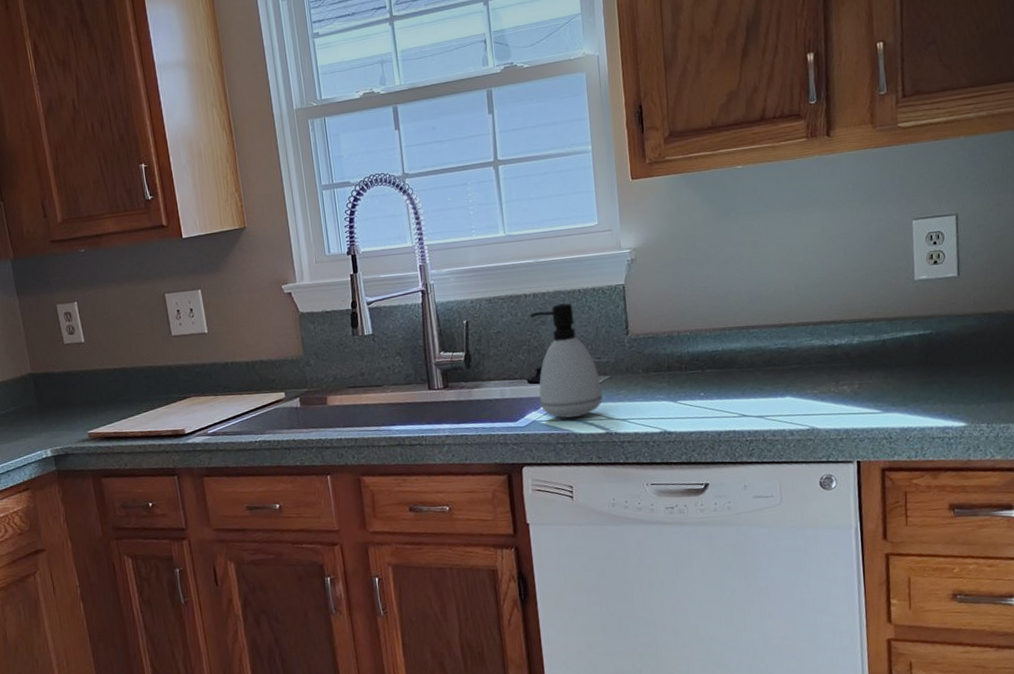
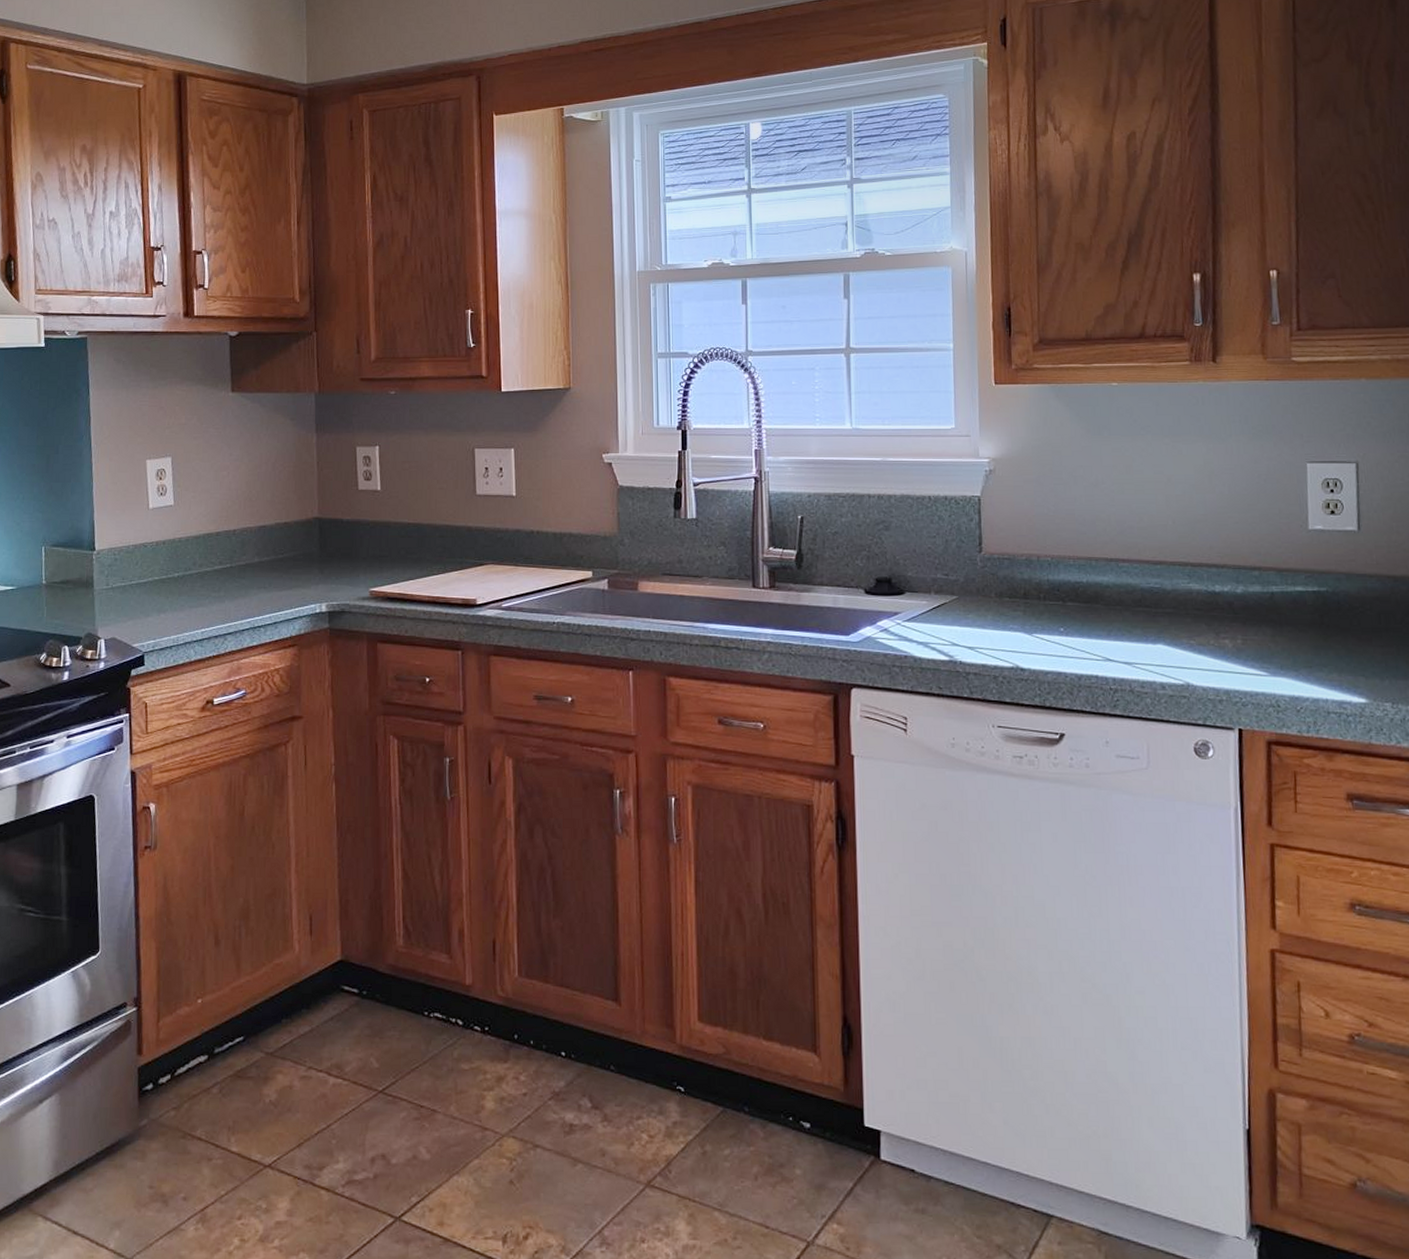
soap dispenser: present [530,303,603,418] -> none [873,509,948,638]

